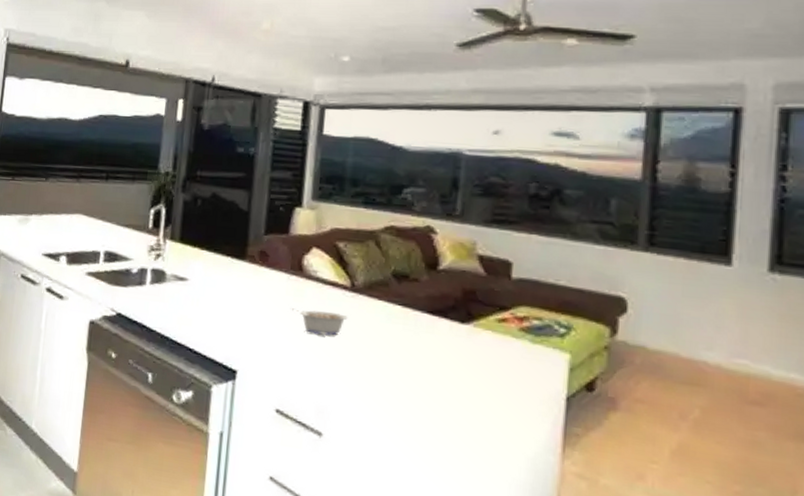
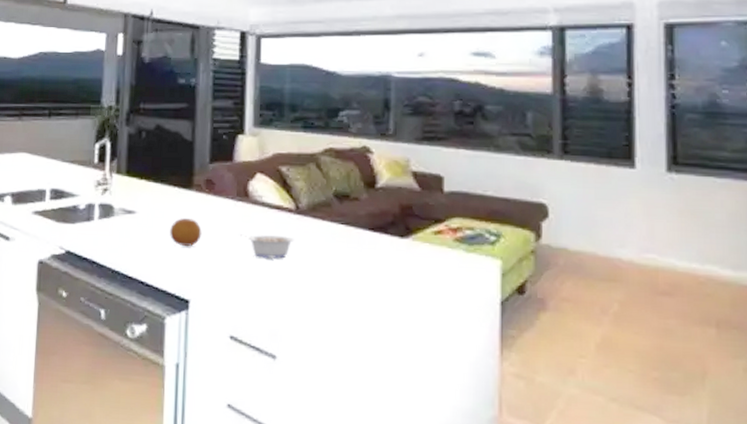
fruit: none [220,288,253,317] -> present [170,218,202,246]

